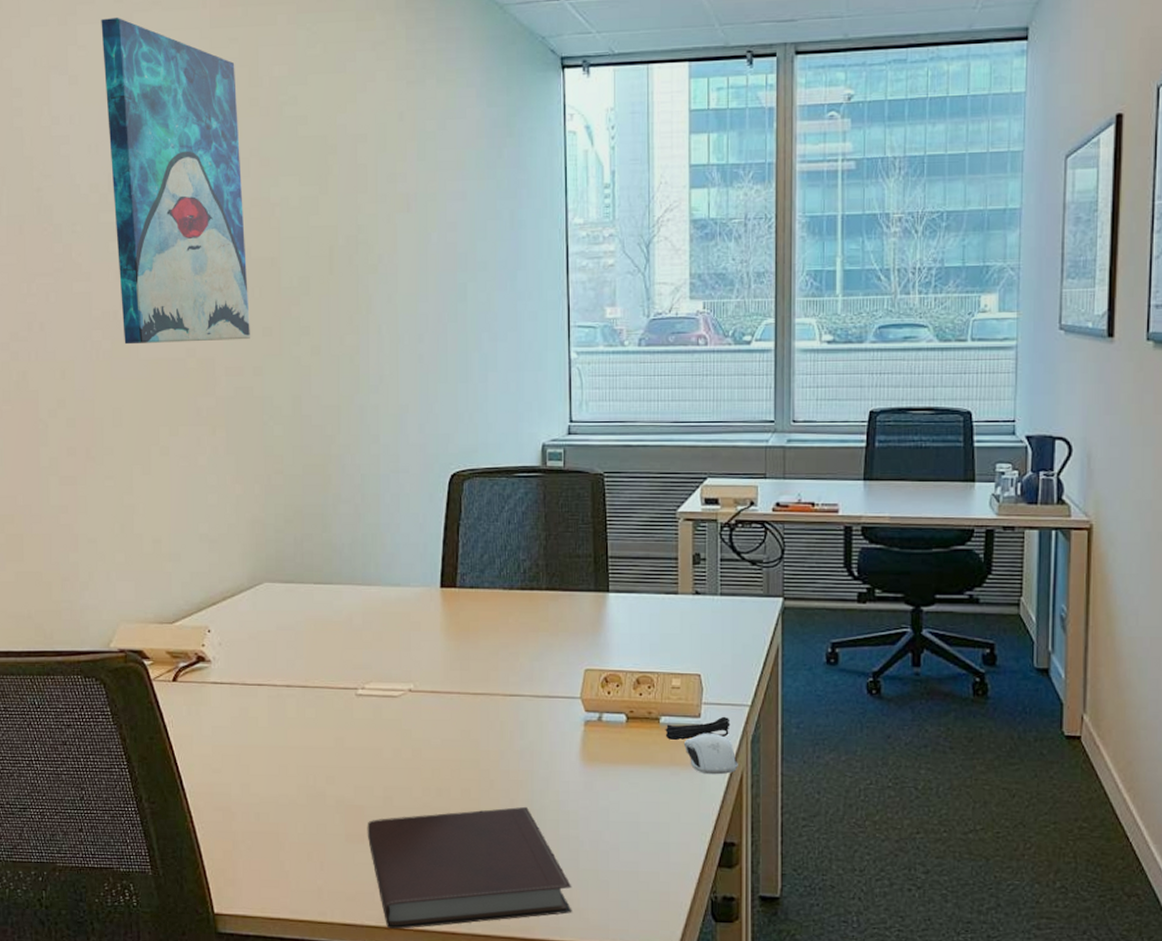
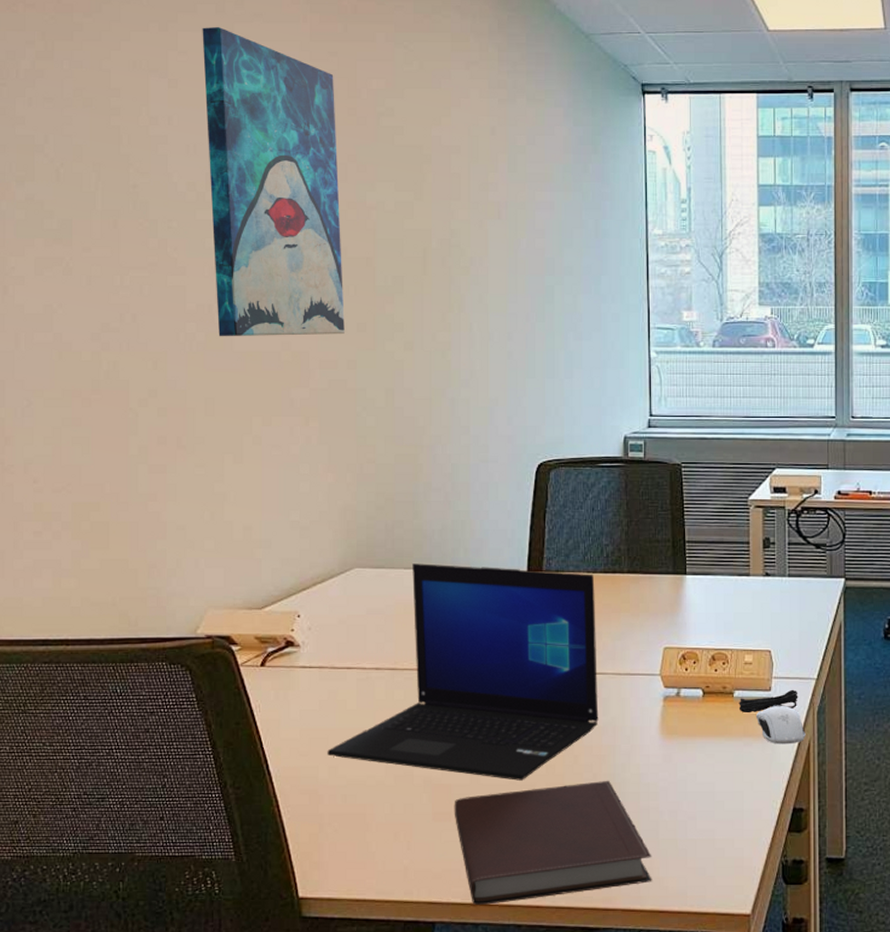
laptop: none [240,578,516,804] -> present [327,563,599,781]

